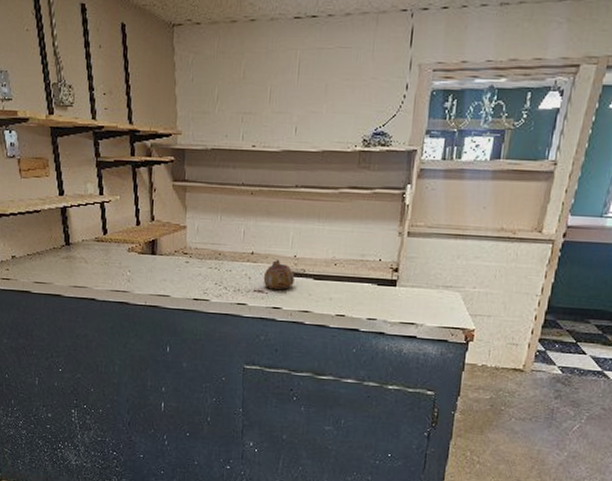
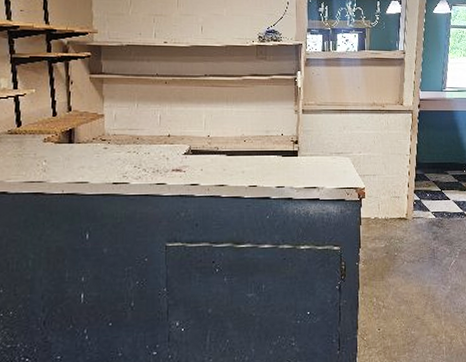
teapot: present [263,259,295,291] -> none [180,139,209,168]

